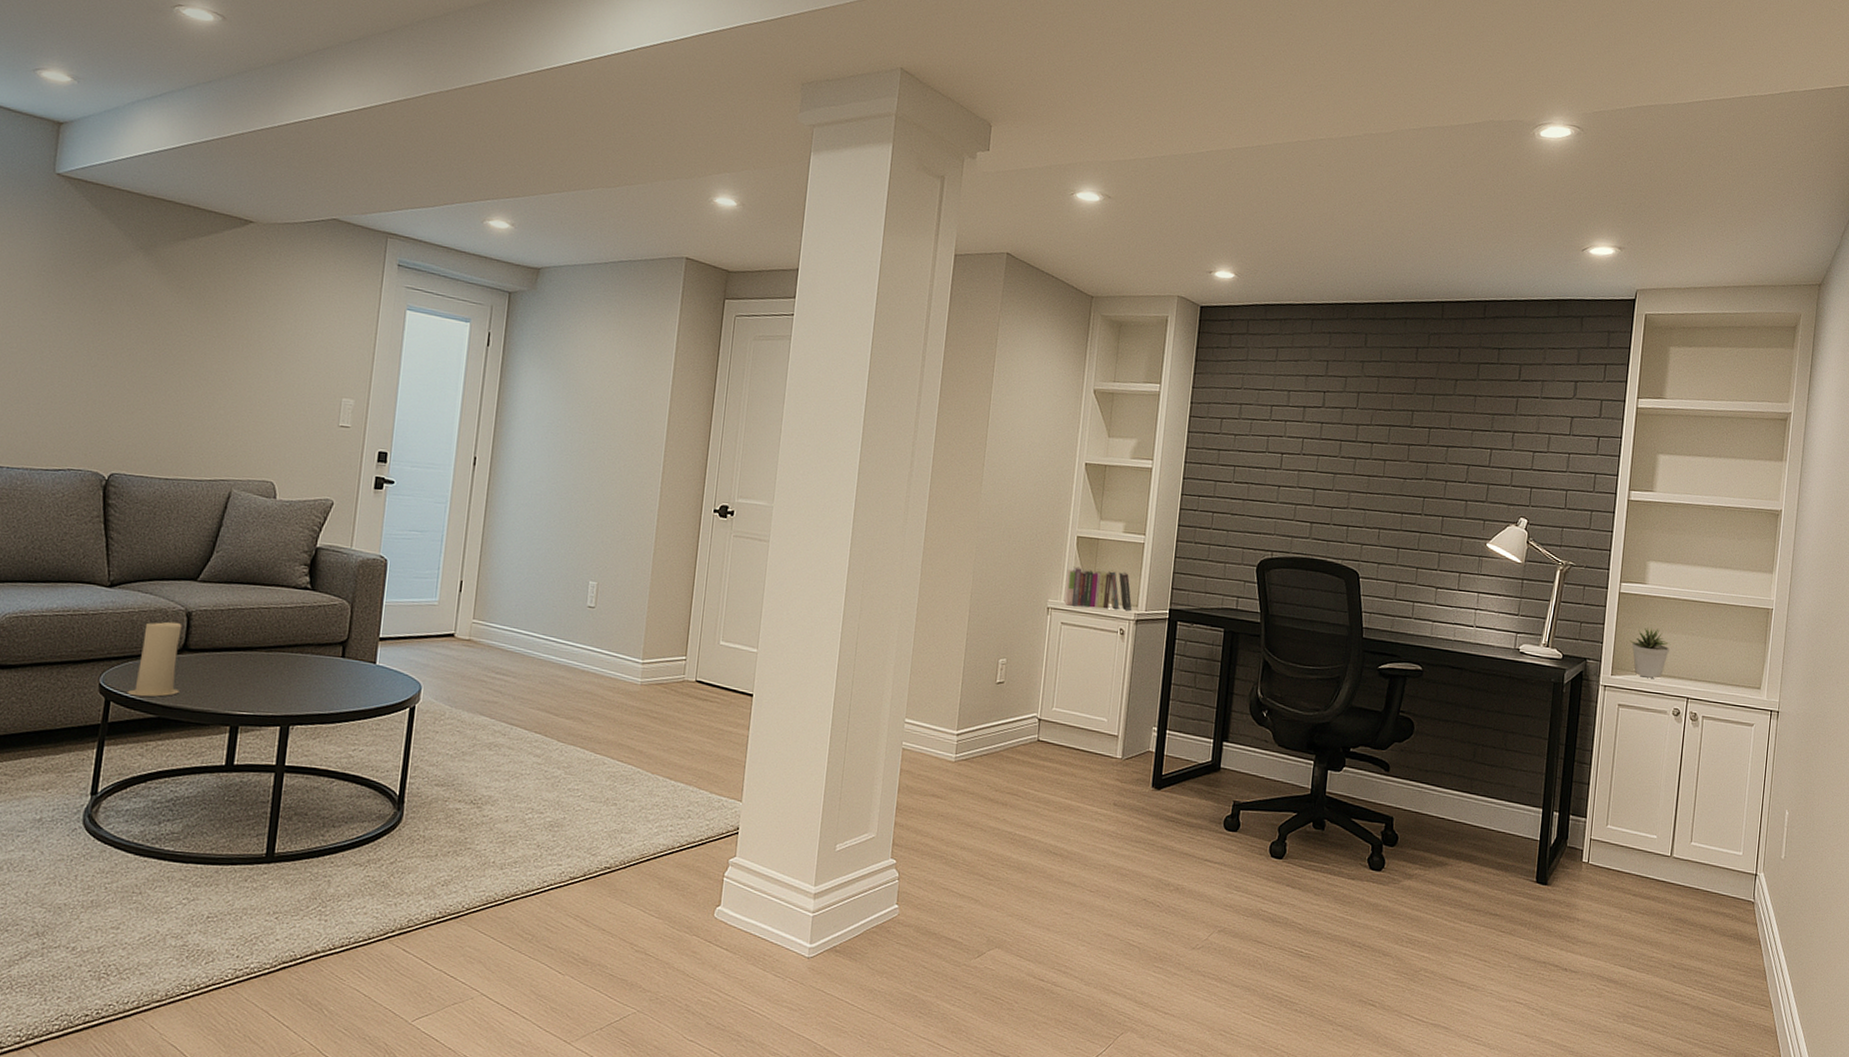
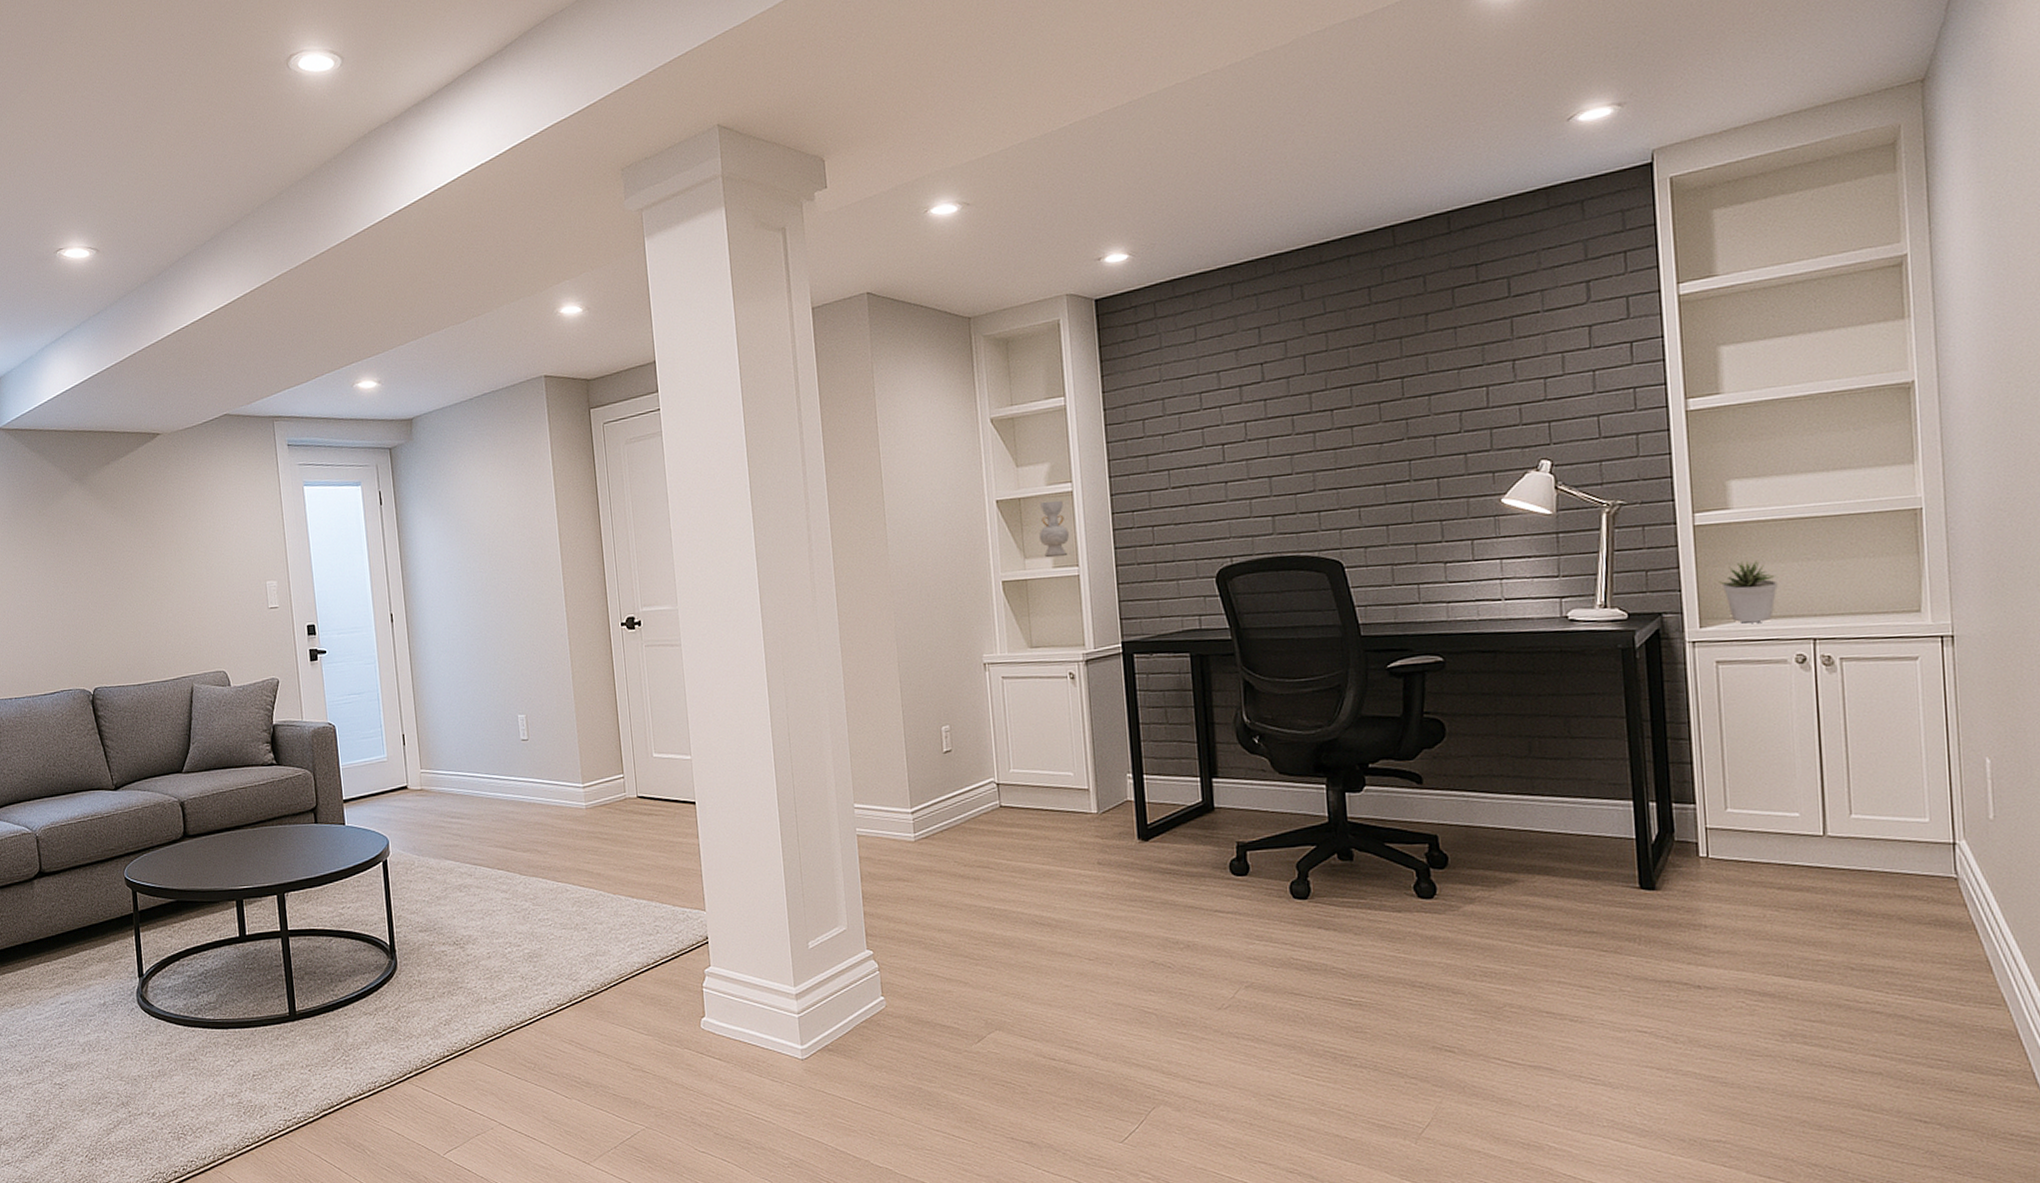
candle: present [126,621,182,697] -> none [147,813,189,885]
books: present [1065,566,1132,612] -> none [999,609,1079,658]
decorative vase: none [1116,472,1142,525] -> present [1040,500,1069,558]

